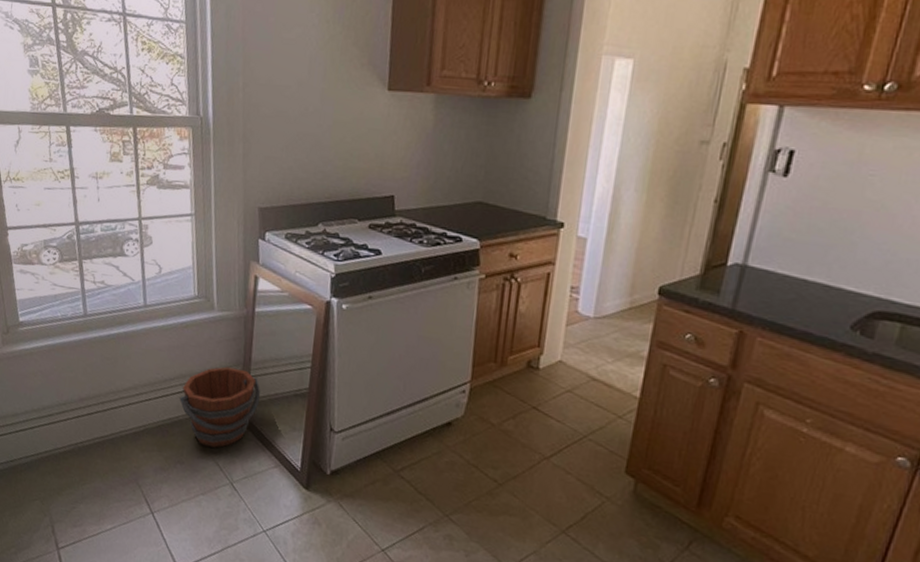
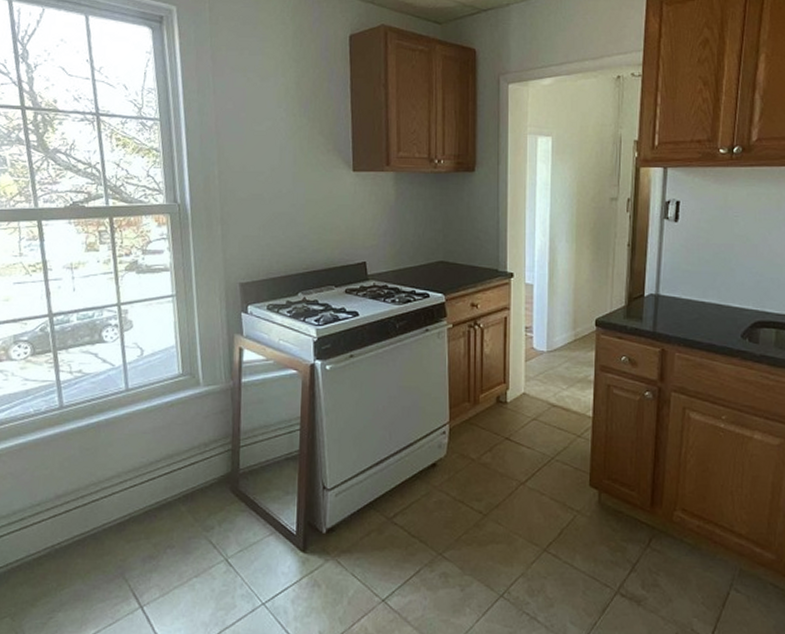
bucket: present [179,366,260,448] -> none [167,440,251,525]

